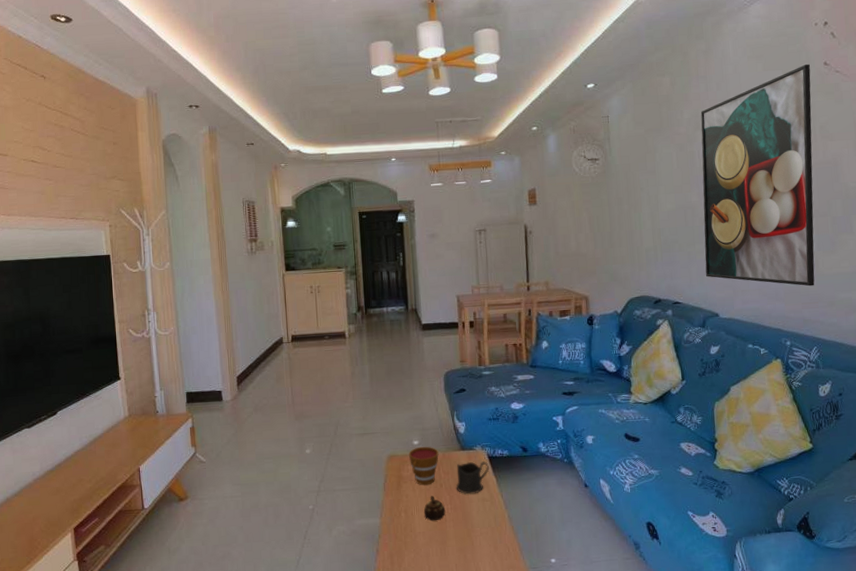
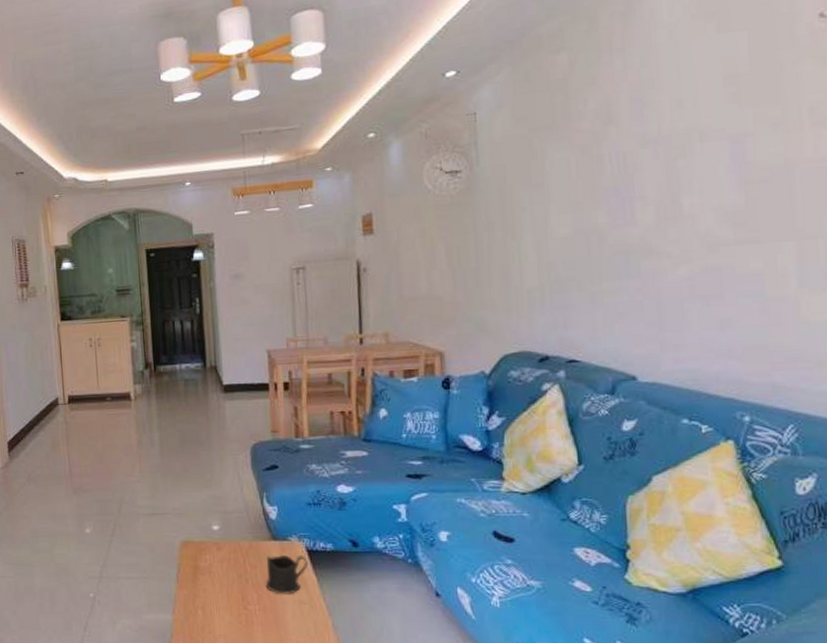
cup: present [408,446,439,486] -> none [206,533,244,580]
teapot: present [423,496,446,521] -> none [225,592,253,623]
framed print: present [700,64,815,287] -> none [614,18,796,339]

